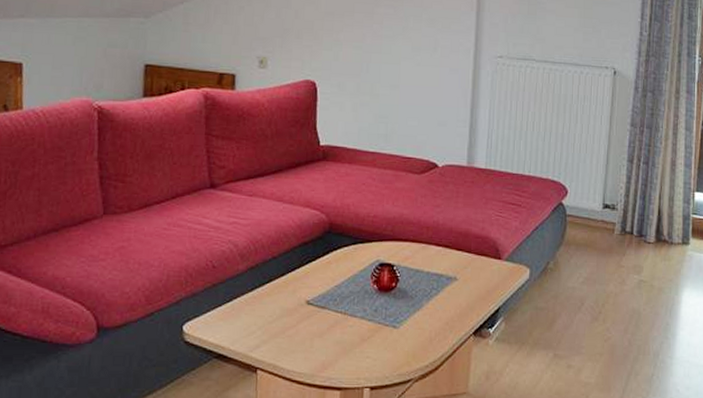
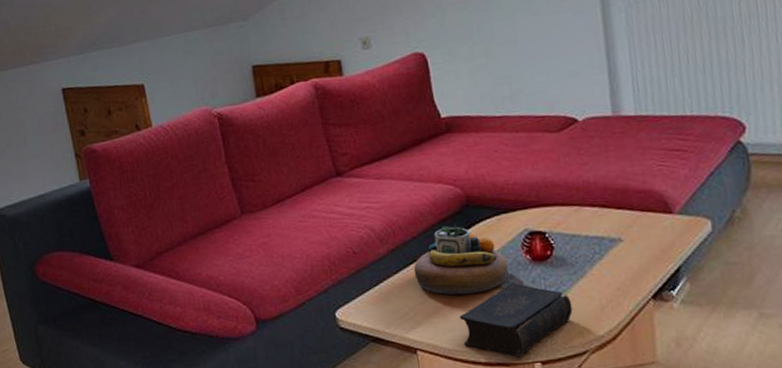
decorative bowl: none [268,248,356,318] -> present [413,224,509,295]
book: none [303,310,406,381] -> present [459,283,573,357]

